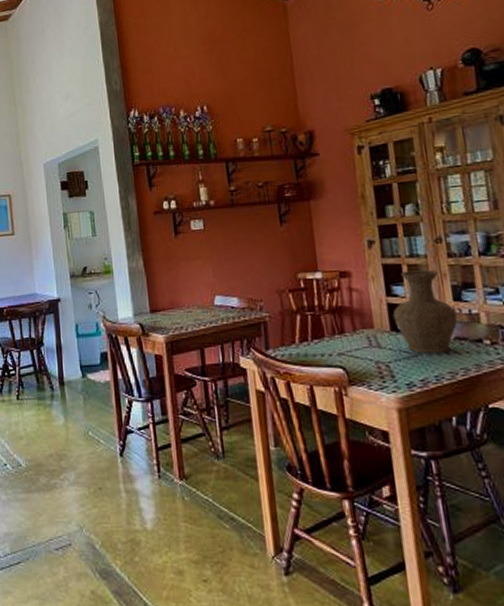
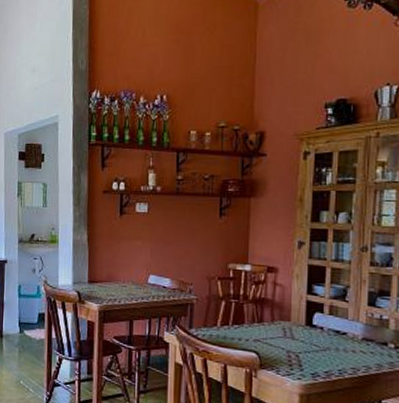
vase: present [392,269,458,354] -> none [310,273,369,350]

